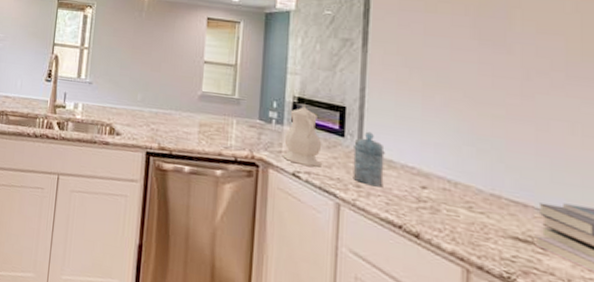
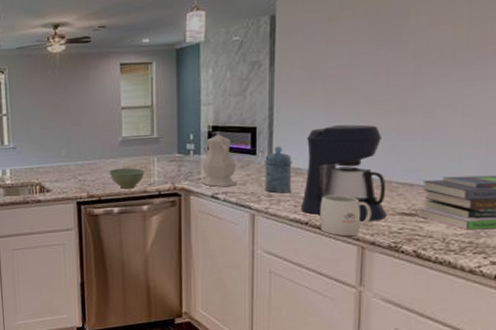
bowl: none [183,123,222,150] -> present [108,167,145,190]
coffee maker: none [394,120,496,241] -> present [301,124,387,221]
mug: none [416,197,478,255] -> present [320,194,372,237]

